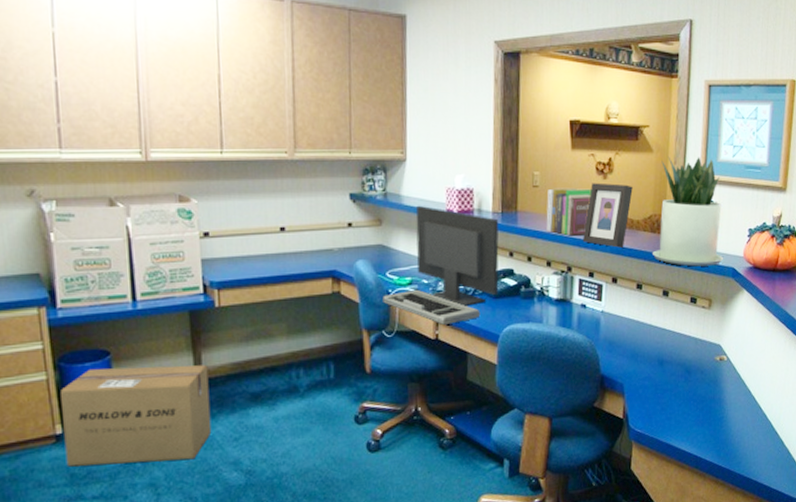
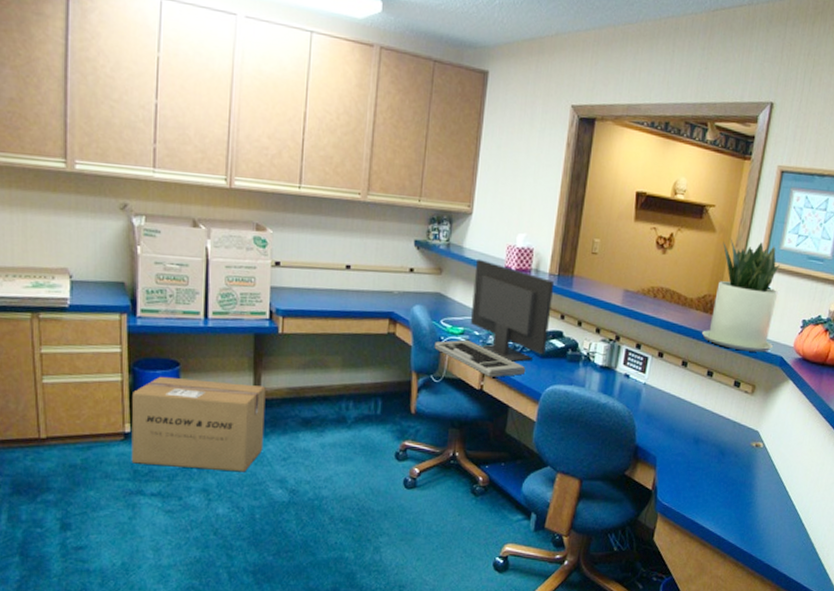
books: present [546,187,592,236] -> none [600,257,650,307]
picture frame: present [582,182,633,248] -> none [633,256,691,323]

